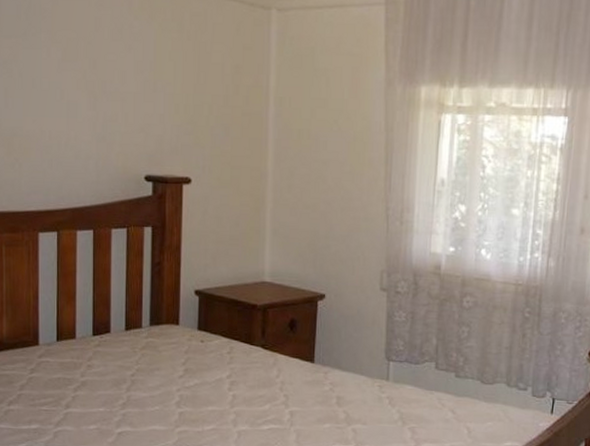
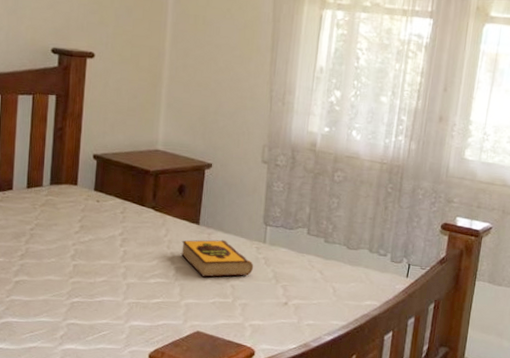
hardback book: none [295,378,377,421] -> present [180,239,254,277]

